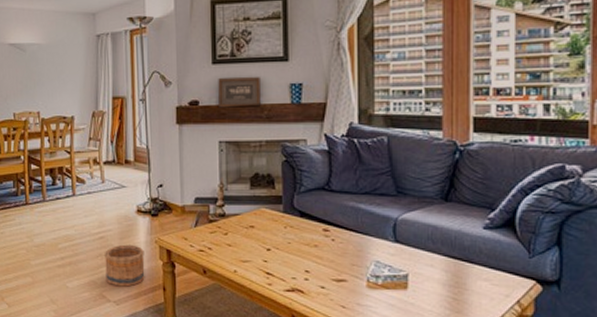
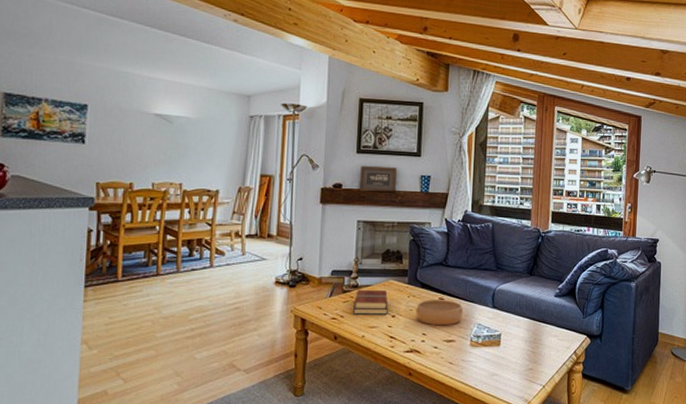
basket: present [105,244,145,287] -> none [237,314,279,355]
books: none [222,220,262,248] -> present [353,290,389,315]
bowl: none [295,231,356,263] -> present [416,300,464,326]

